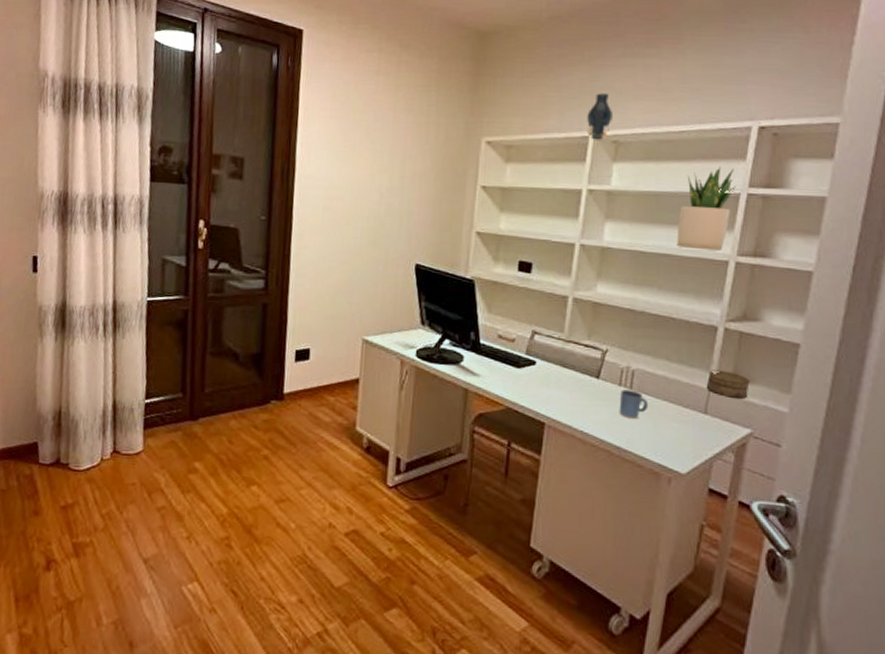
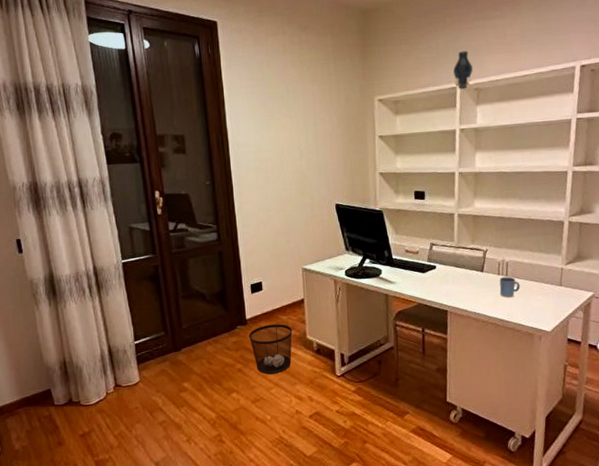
waste bin: none [283,404,339,470] -> present [248,324,293,375]
planter: present [676,167,736,251] -> none [529,99,568,166]
decorative box: present [706,370,750,399] -> none [559,253,590,272]

